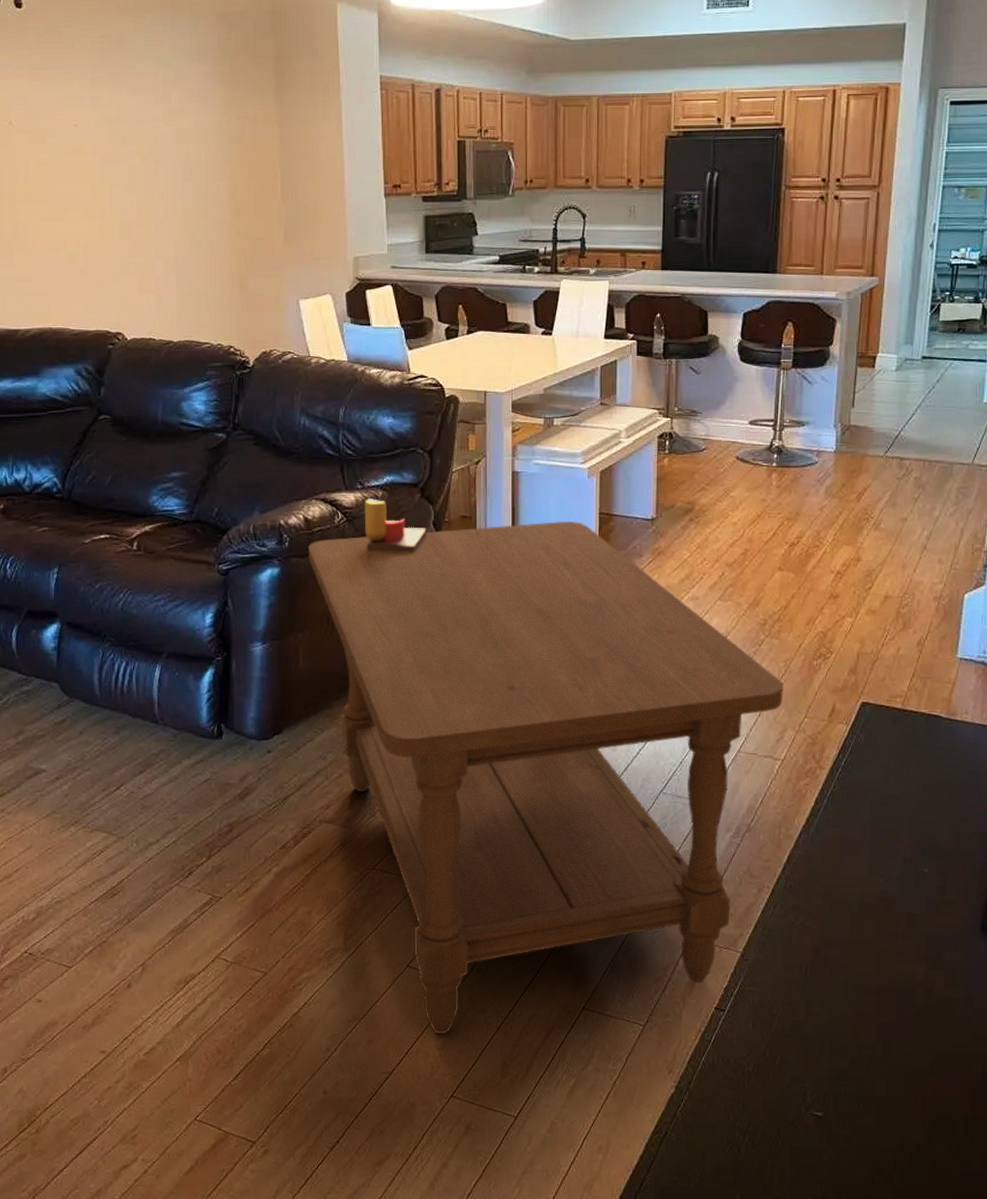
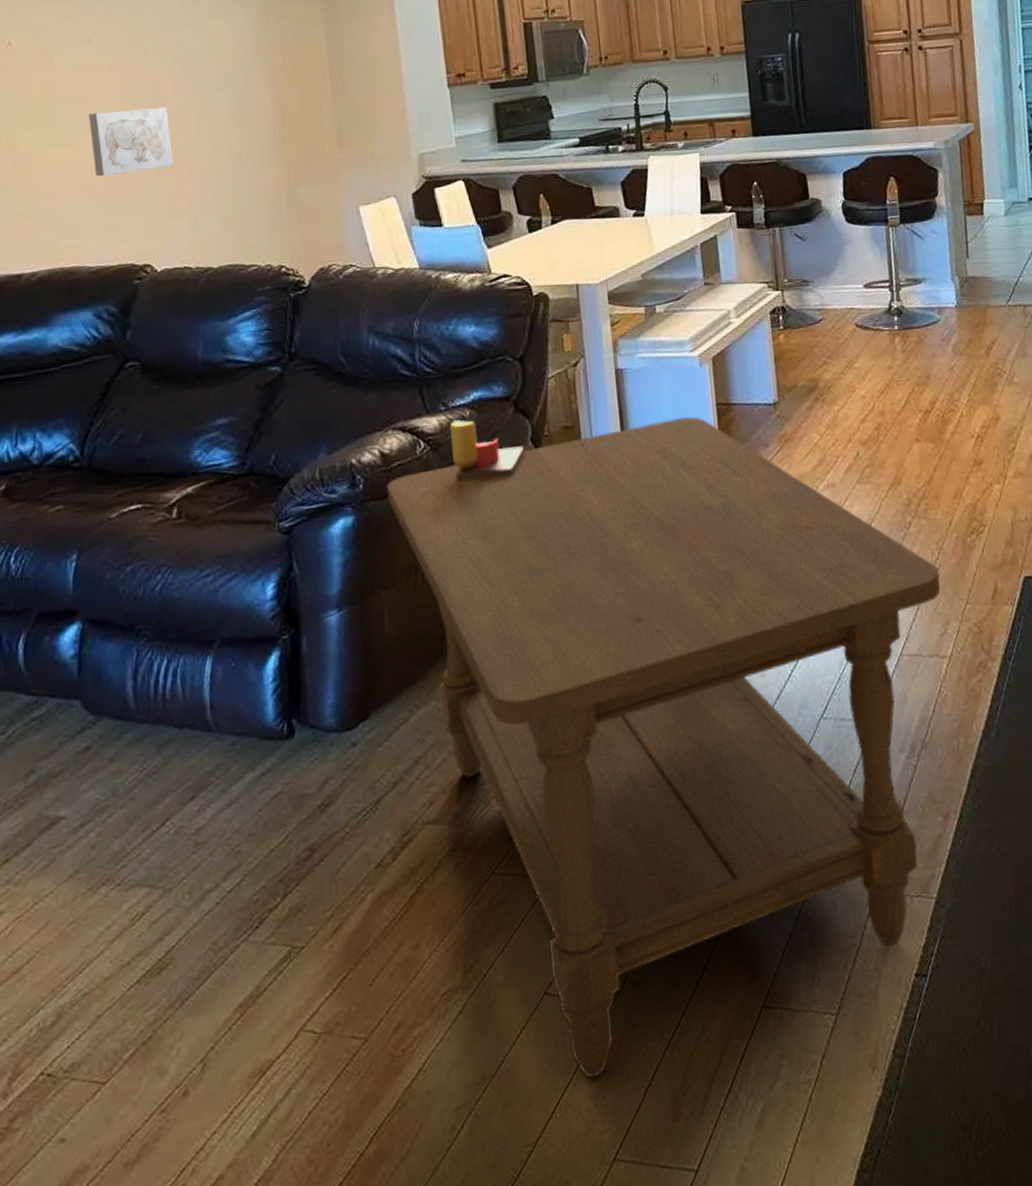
wall art: none [74,192,143,251] -> present [88,107,173,177]

